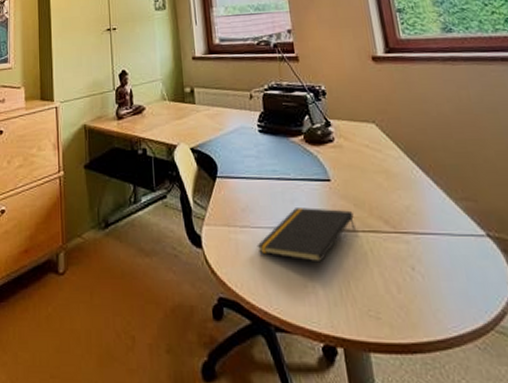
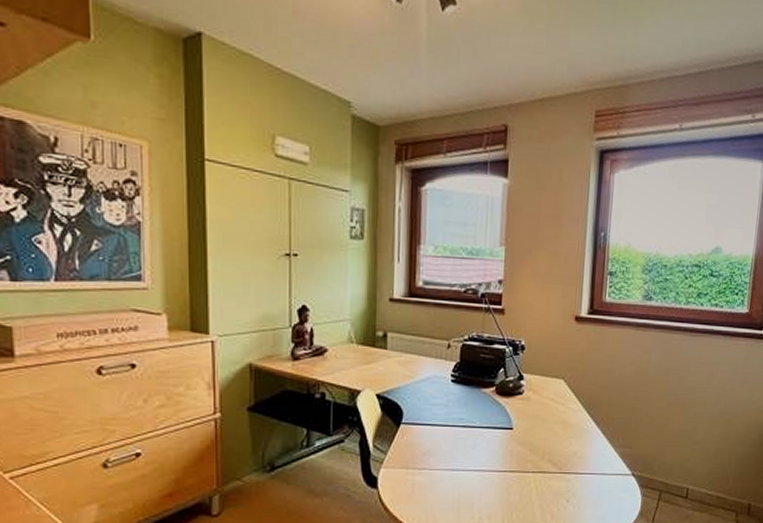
notepad: present [257,208,355,263] -> none [433,452,528,498]

